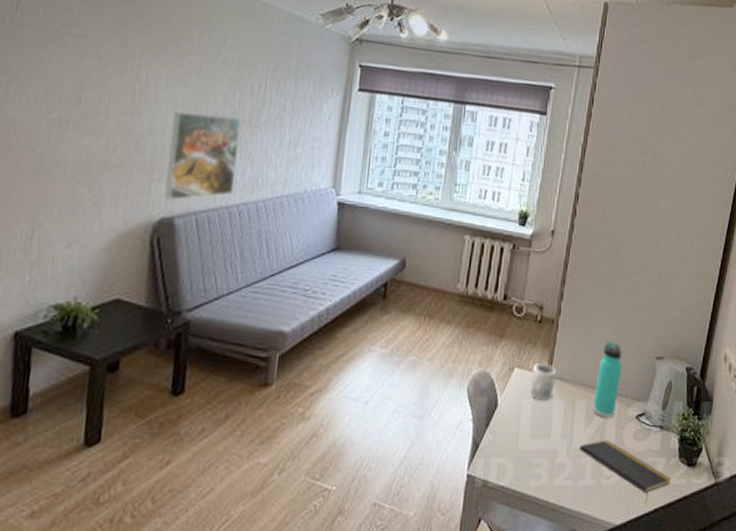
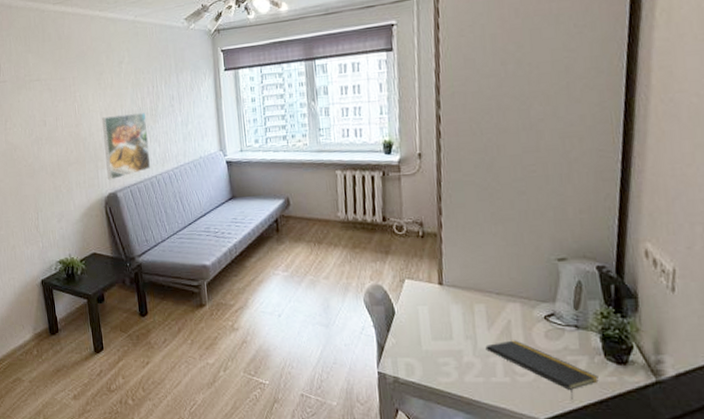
mug: present [530,362,558,402] -> none [423,272,449,307]
thermos bottle: present [592,341,623,419] -> none [492,247,520,321]

